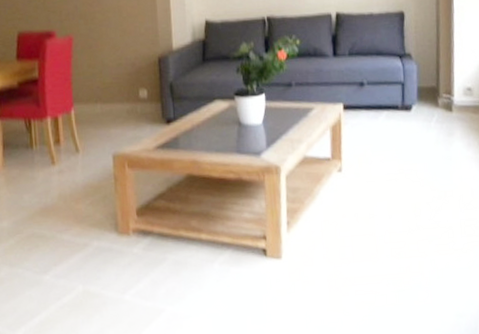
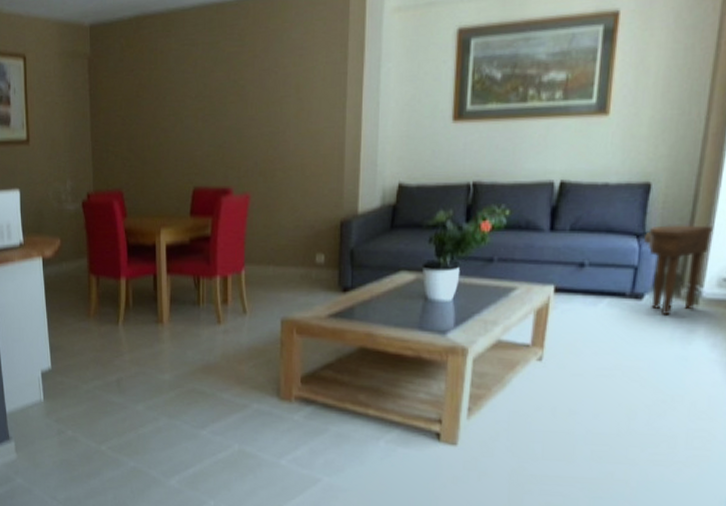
side table: none [406,44,454,122] -> present [644,225,713,314]

